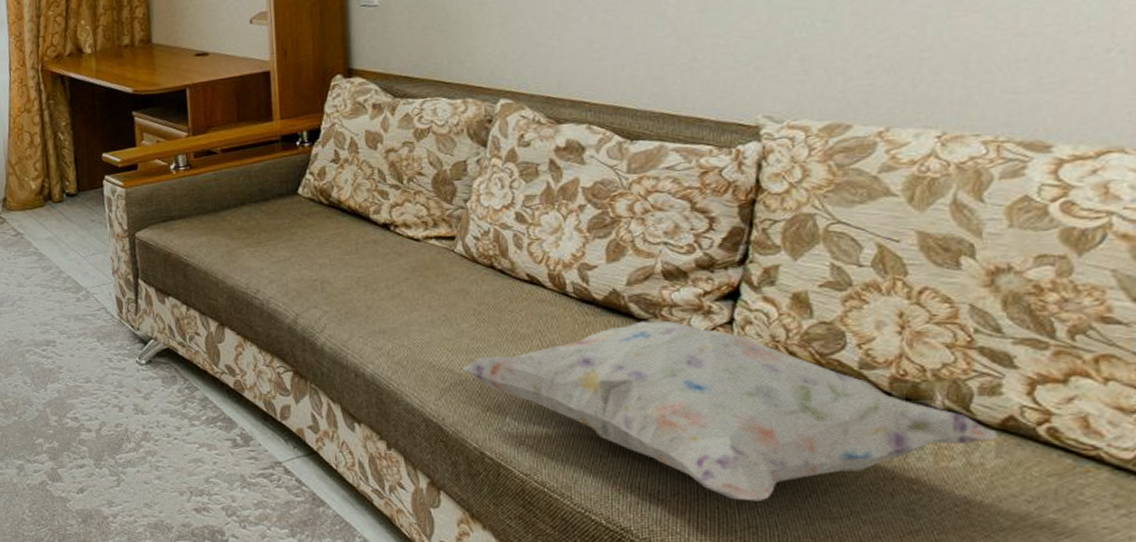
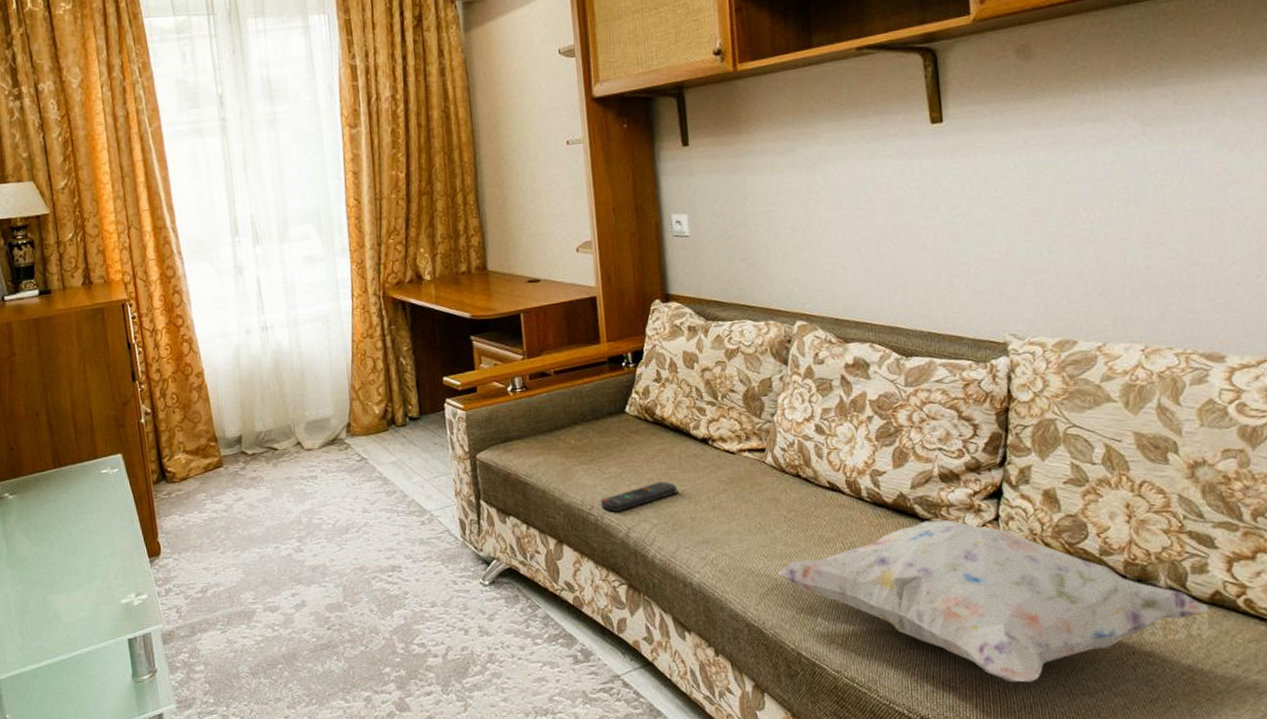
remote control: none [266,268,353,297] -> present [600,482,678,512]

